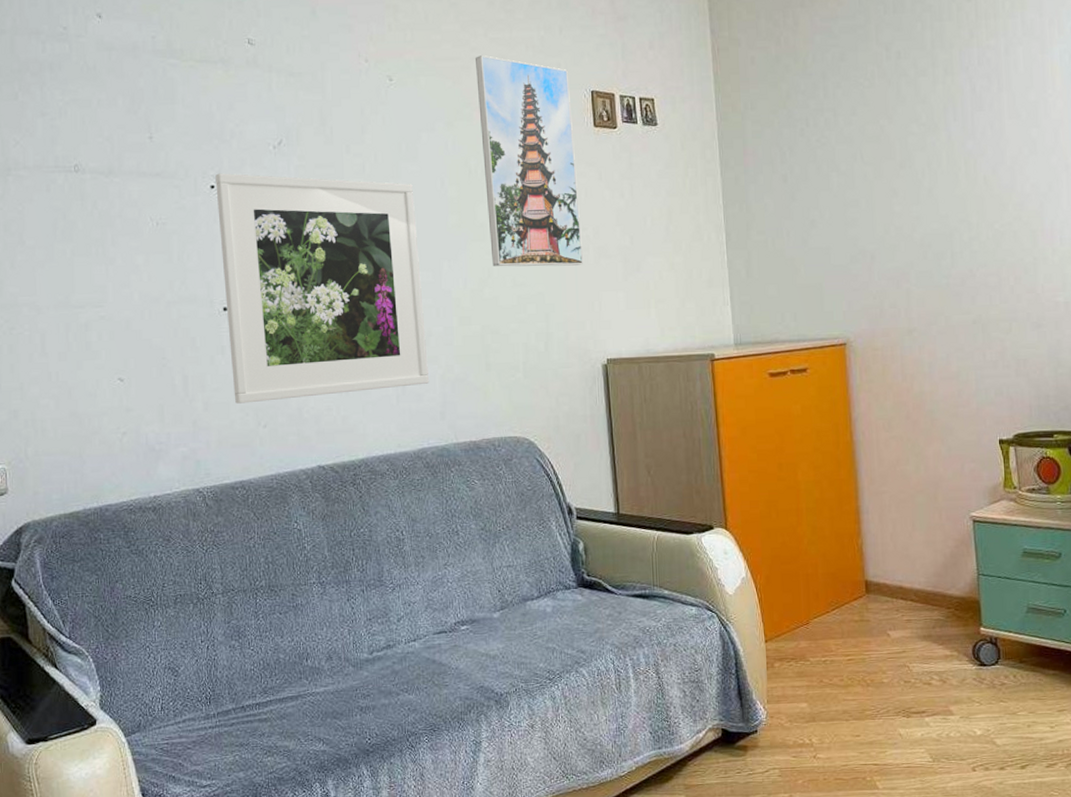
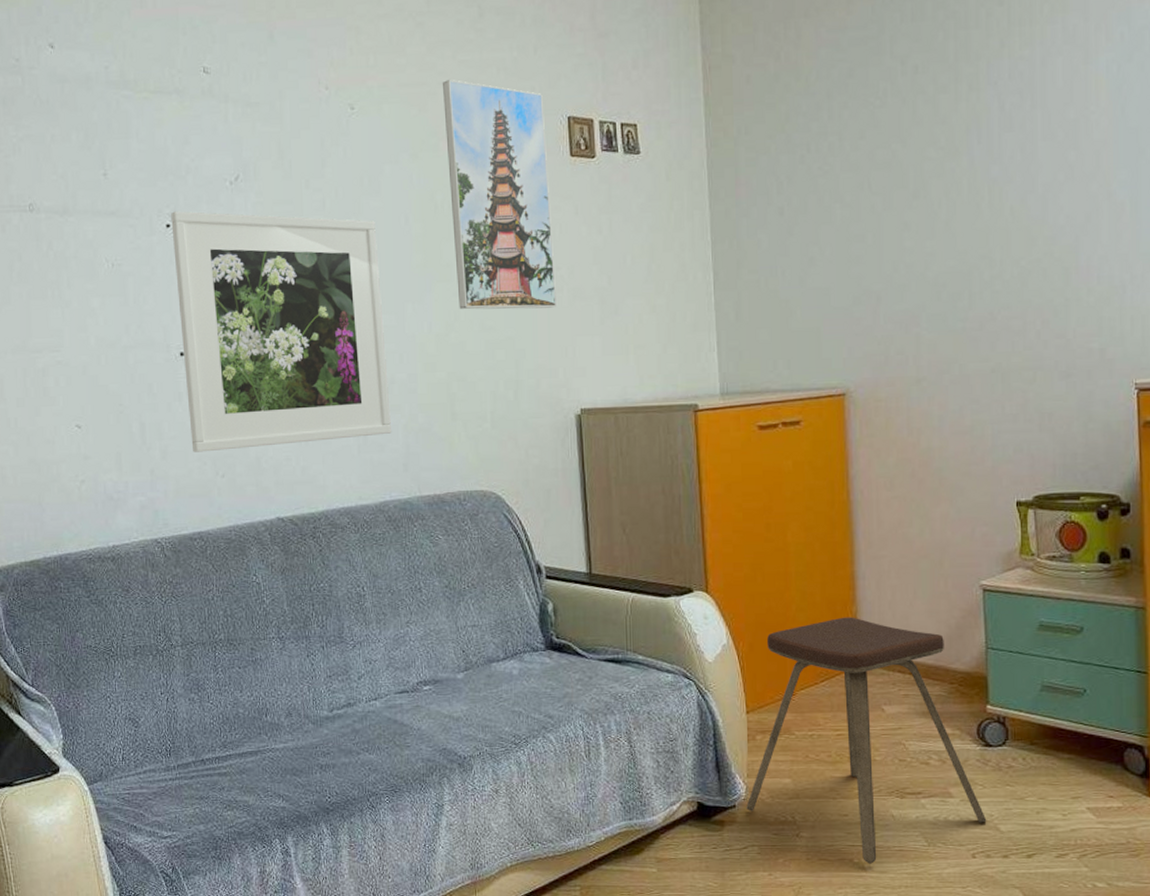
music stool: none [767,548,984,781] -> present [746,617,987,864]

